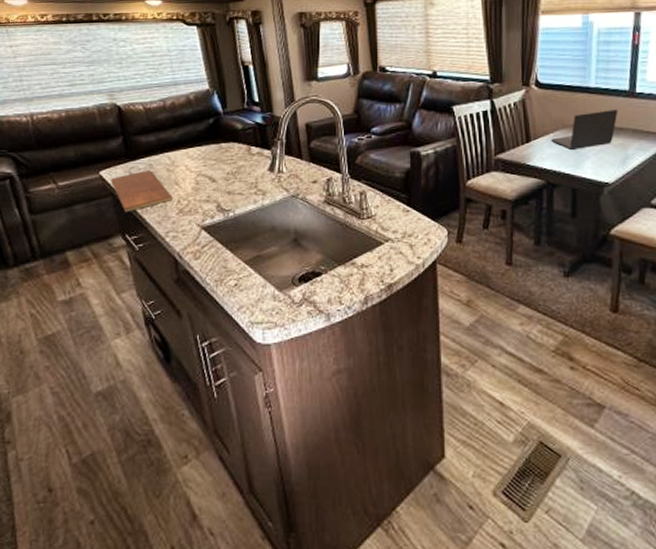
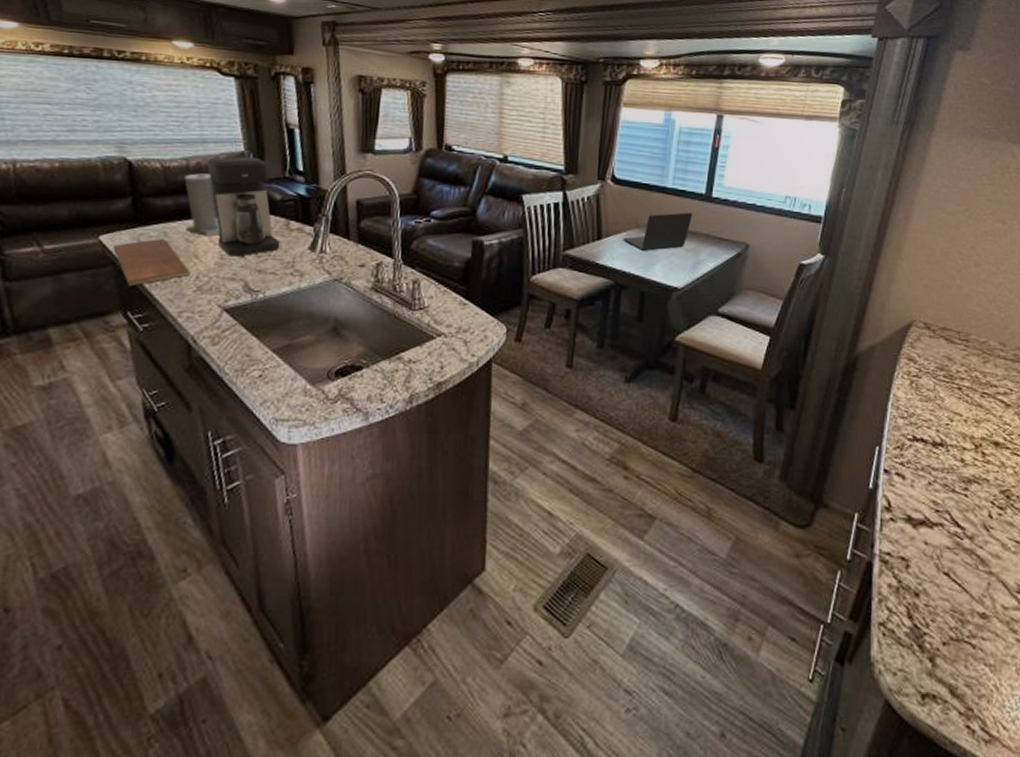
paper towel: none [163,111,194,166] -> present [184,173,220,237]
coffee maker: none [179,93,244,181] -> present [206,156,281,257]

